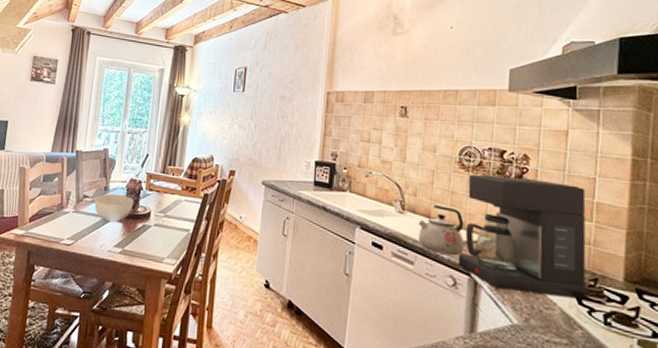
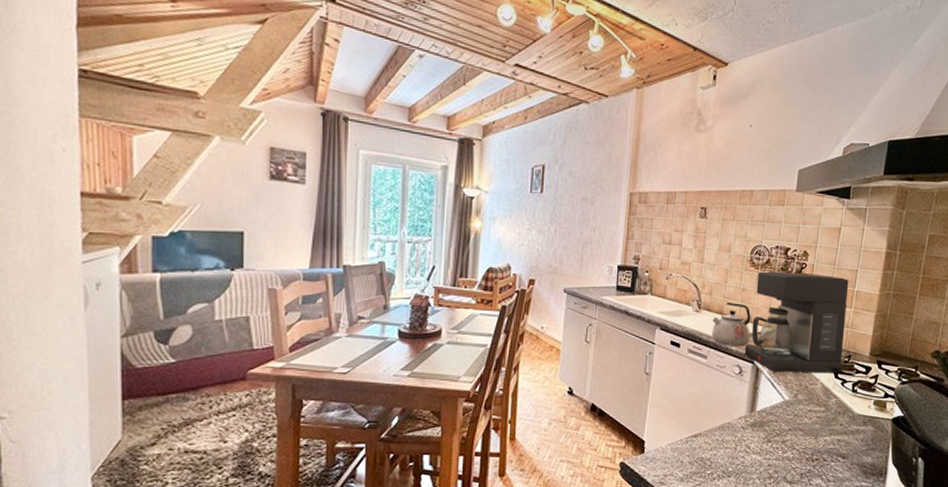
bowl: present [94,194,135,223] -> none [372,312,422,345]

